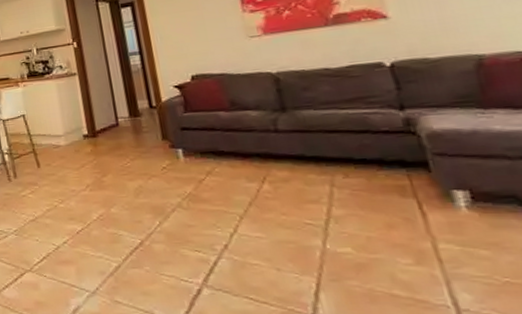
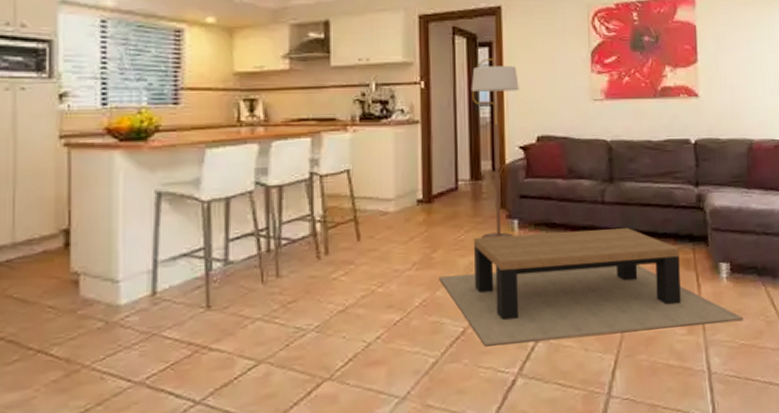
coffee table: none [112,154,505,257] -> present [439,228,744,347]
floor lamp: none [118,15,179,166] -> present [471,59,519,239]

